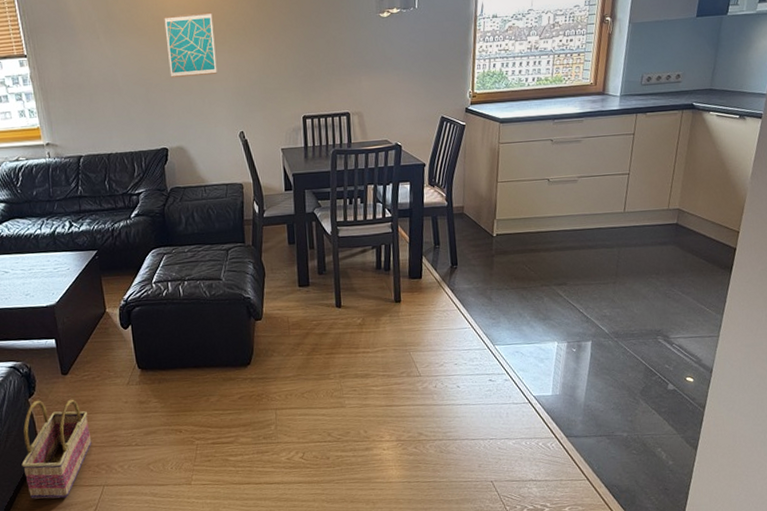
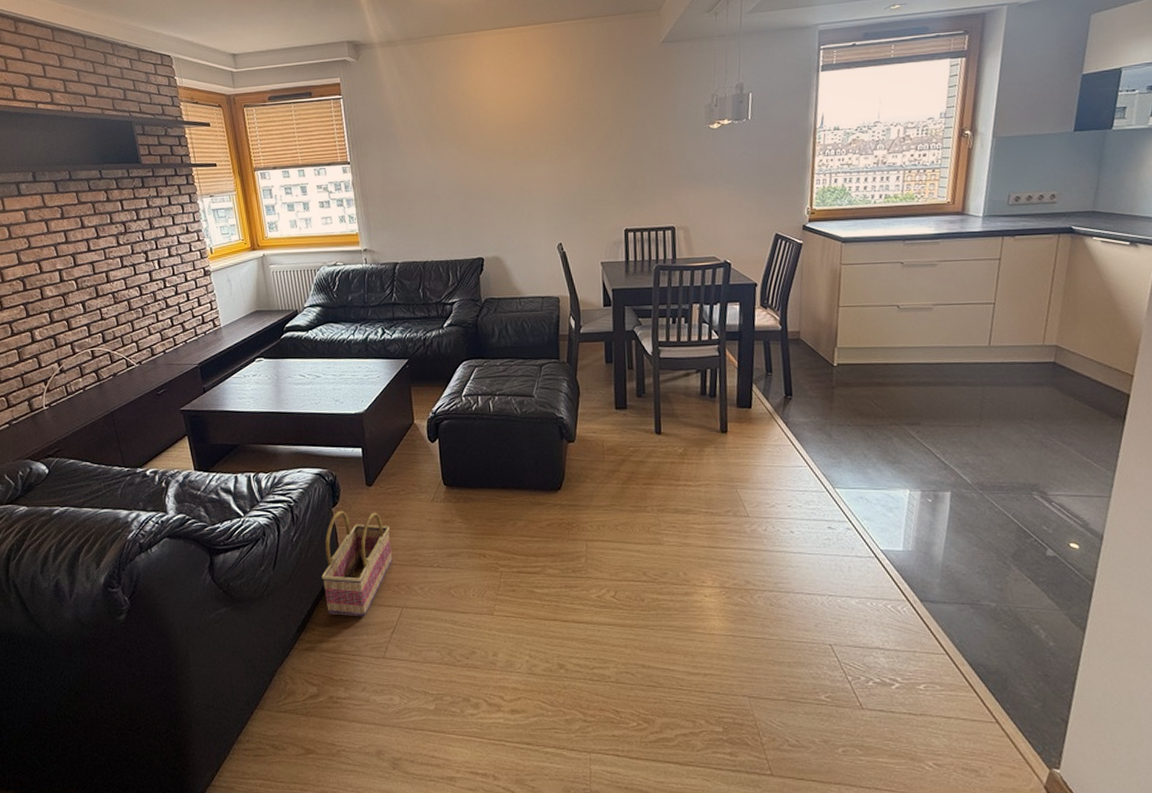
wall art: present [164,12,217,79] -> none [485,122,537,188]

